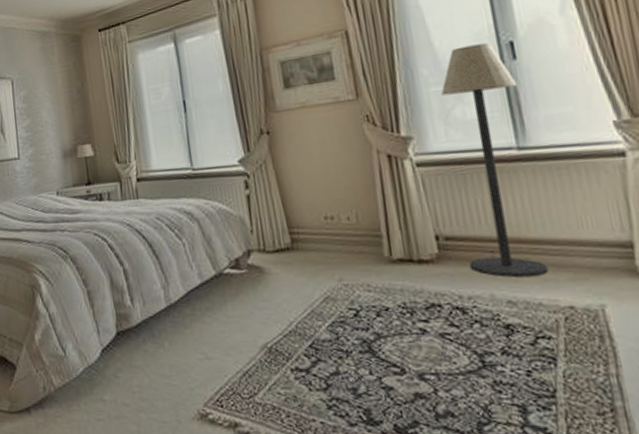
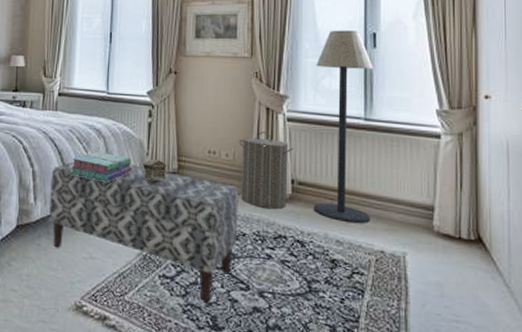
bench: none [145,246,379,393] -> present [49,162,239,302]
stack of books: none [165,236,237,270] -> present [70,151,132,182]
decorative box: none [248,235,280,261] -> present [142,158,168,180]
laundry hamper: none [360,183,434,274] -> present [239,131,294,209]

